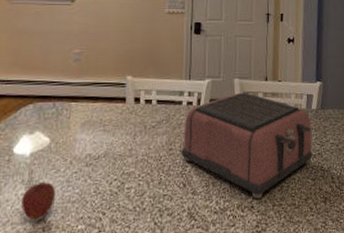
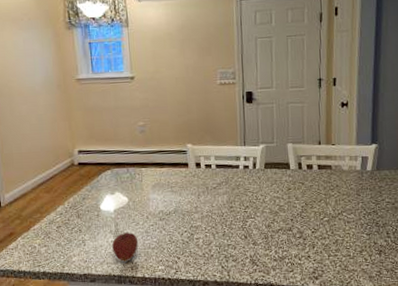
toaster: present [181,92,313,199] -> none [241,155,368,250]

